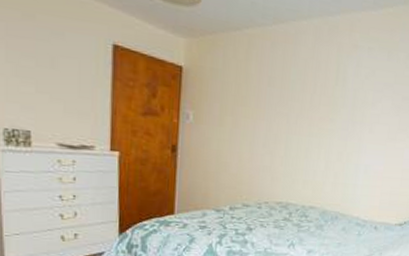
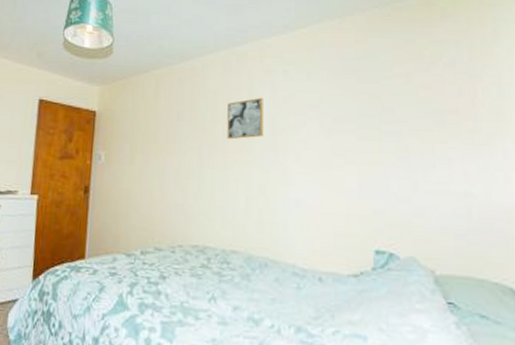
wall art: none [314,71,349,110] -> present [227,97,263,140]

